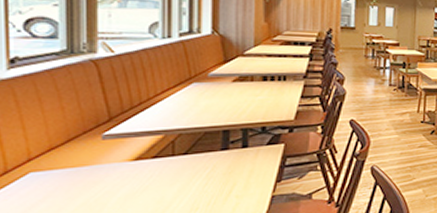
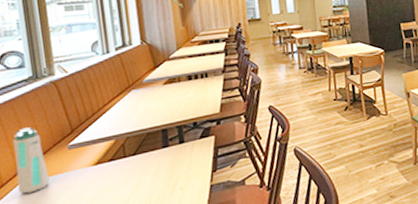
water bottle: none [28,108,72,185] -> present [13,127,50,194]

